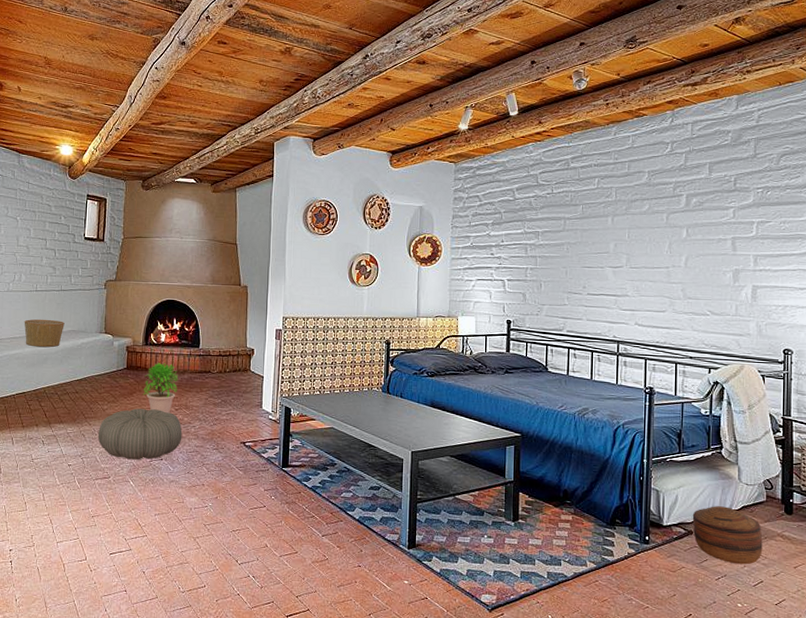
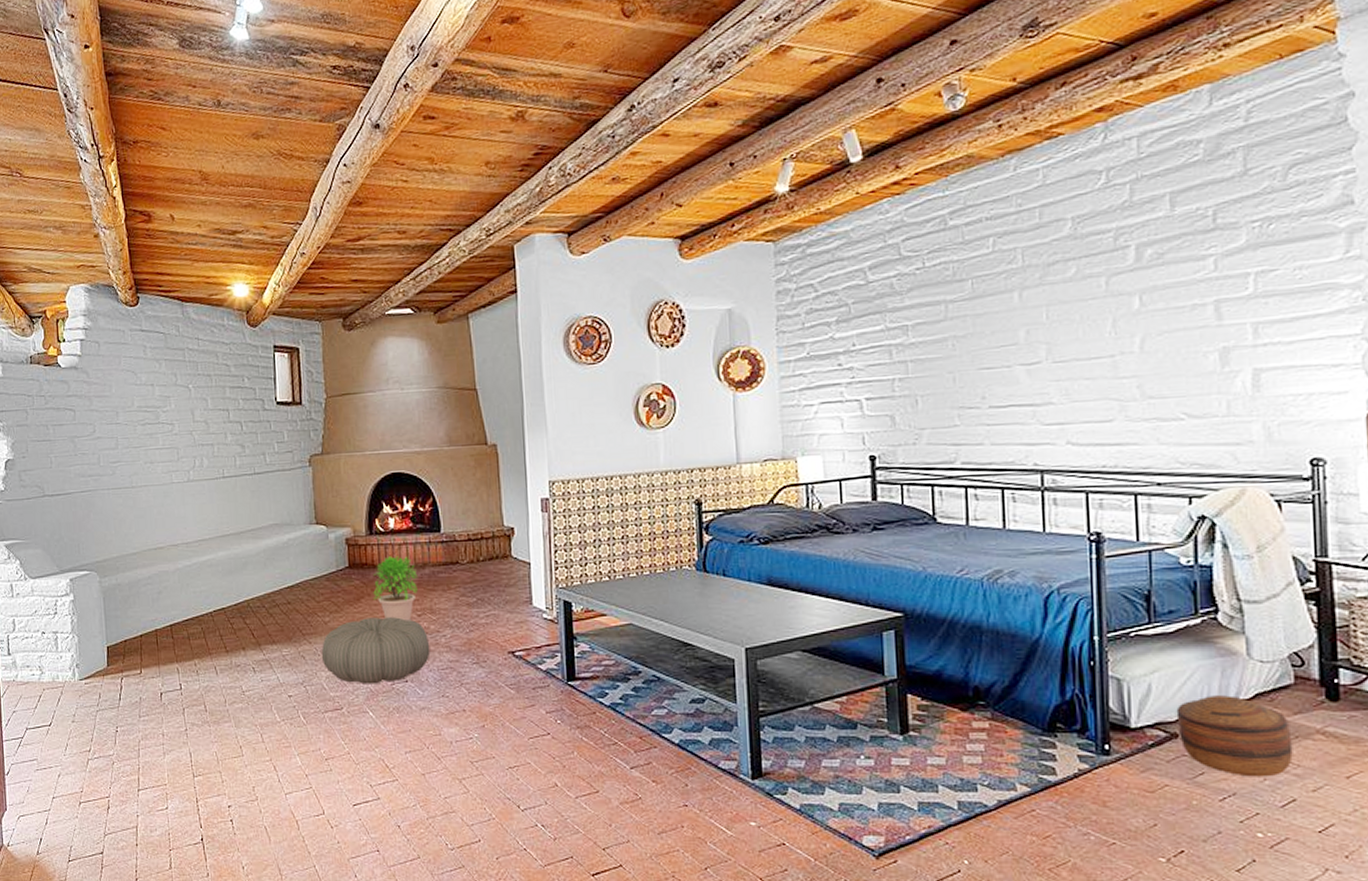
basket: present [24,319,65,348] -> none [212,513,264,550]

